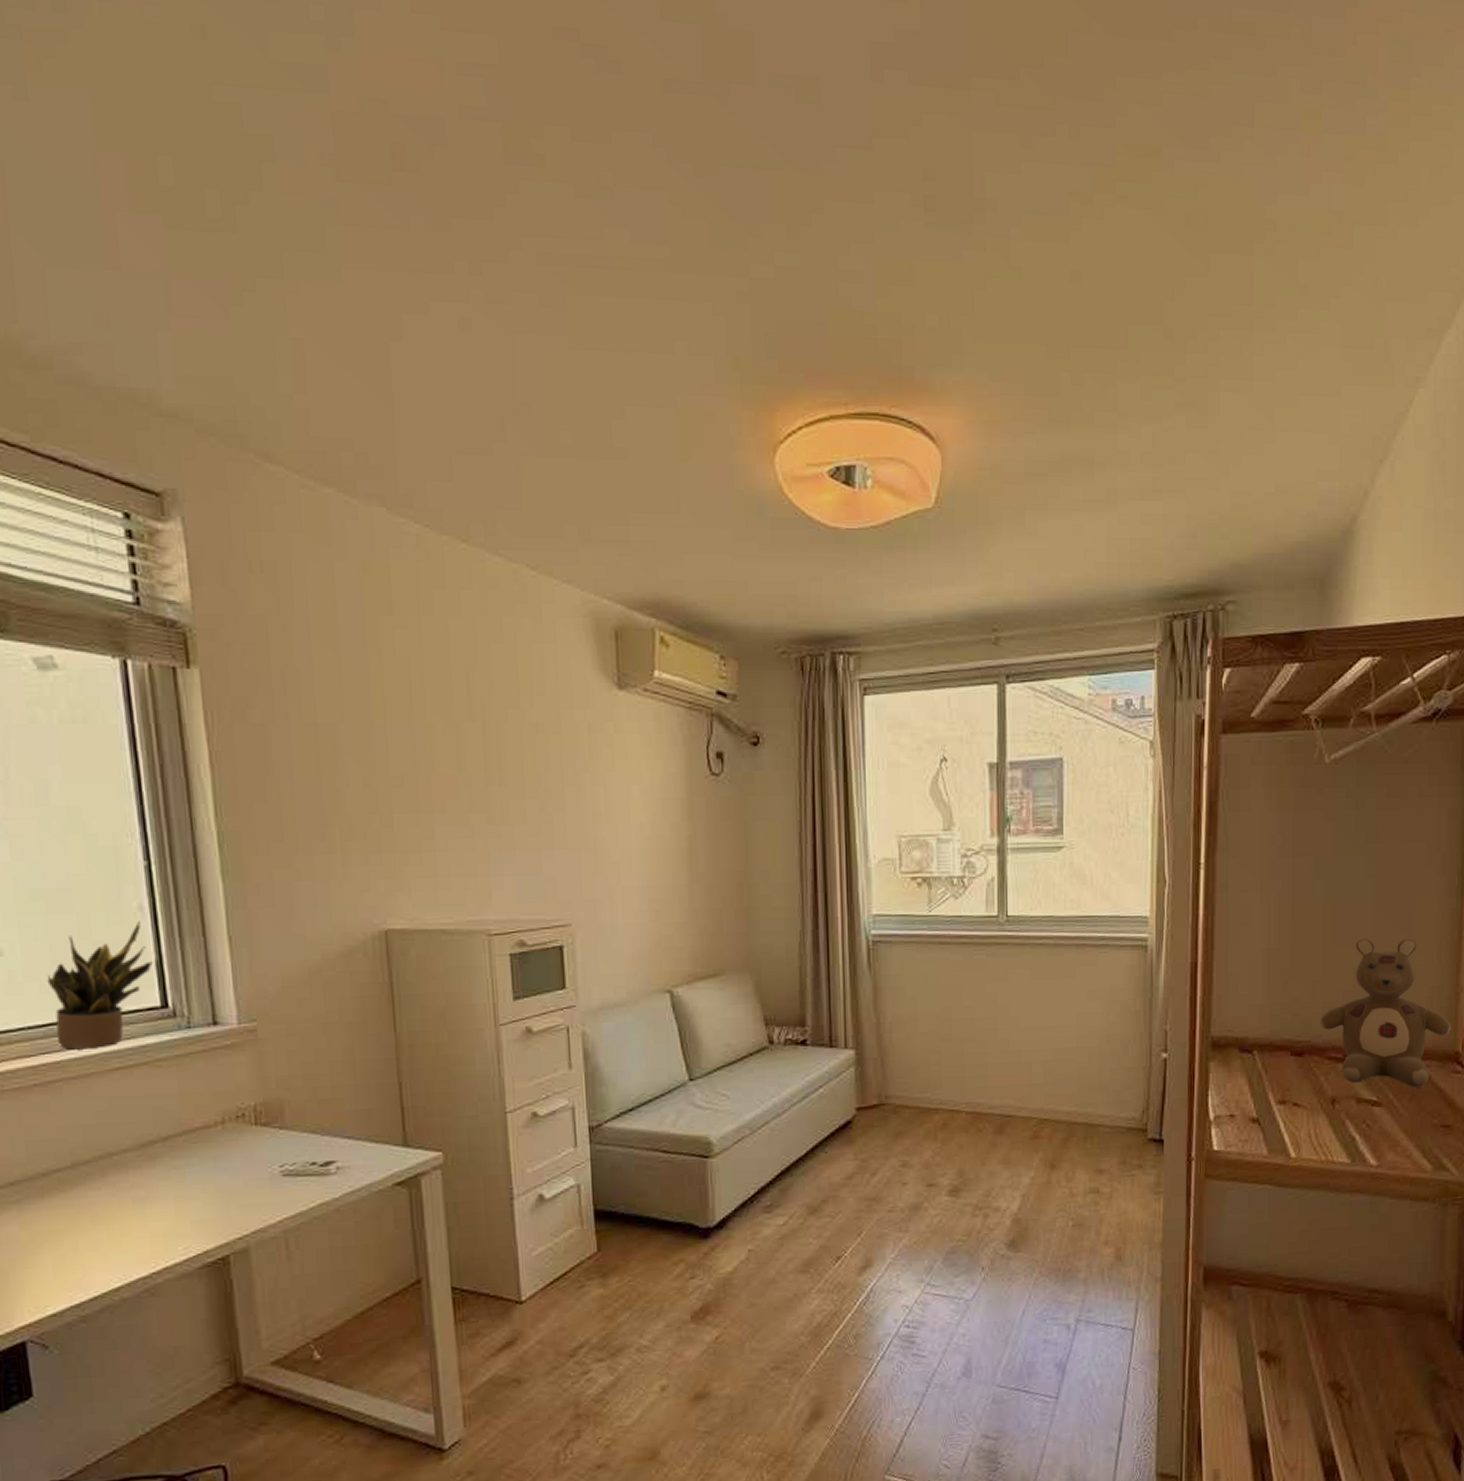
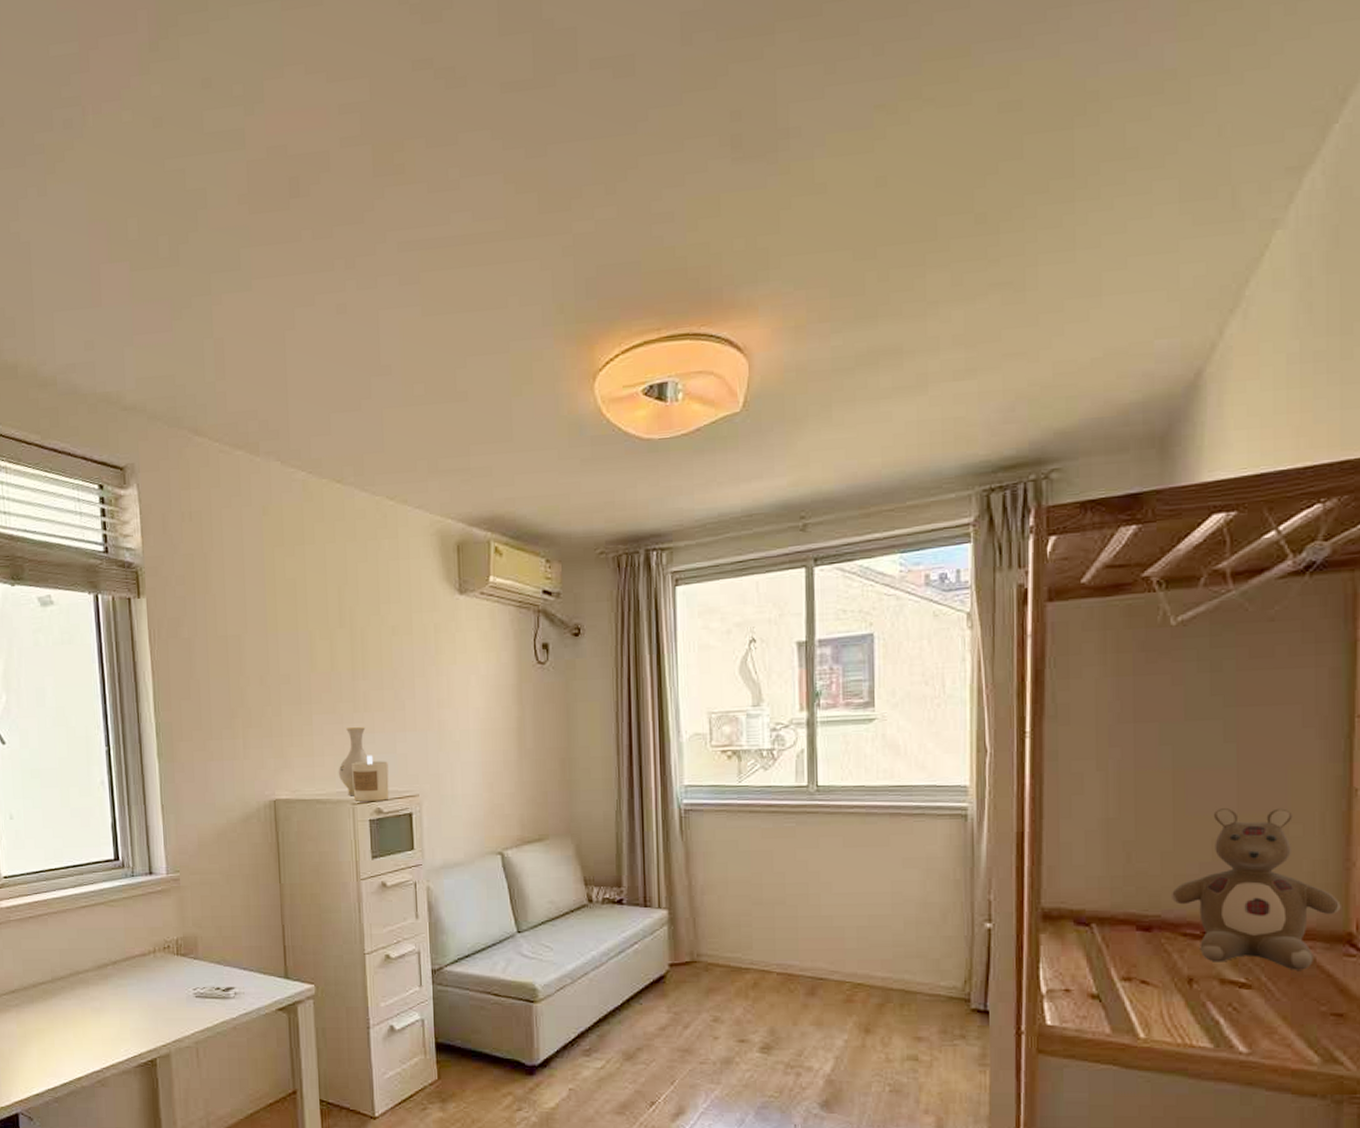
potted plant: present [47,920,153,1050] -> none [40,793,109,891]
vase: none [469,843,508,926] -> present [338,727,368,797]
candle: none [486,876,535,933] -> present [352,755,389,802]

